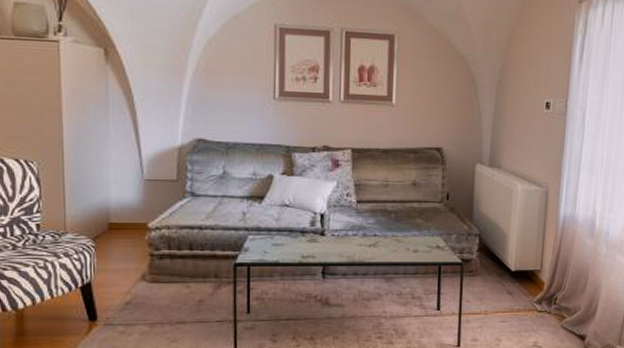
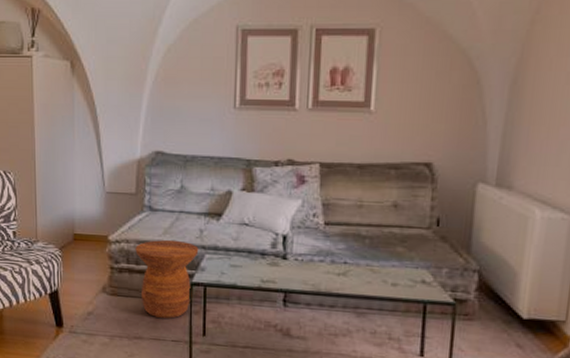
side table: none [177,224,242,300] -> present [135,240,199,319]

